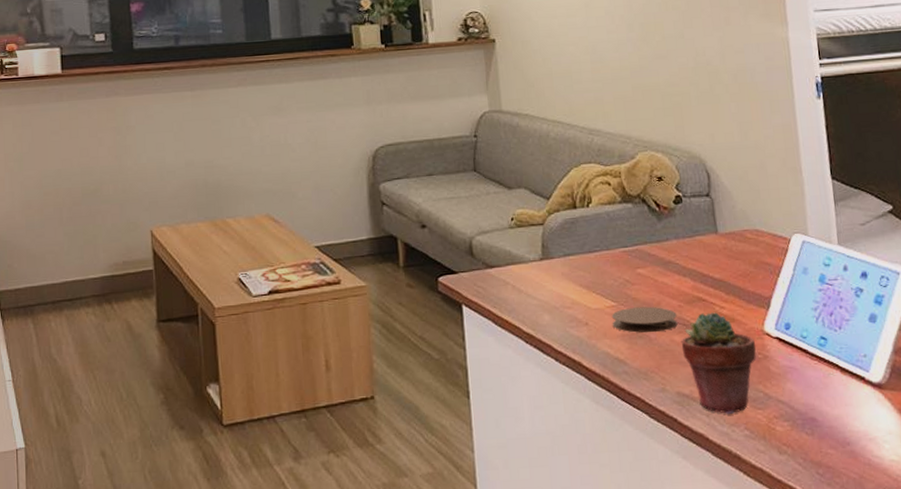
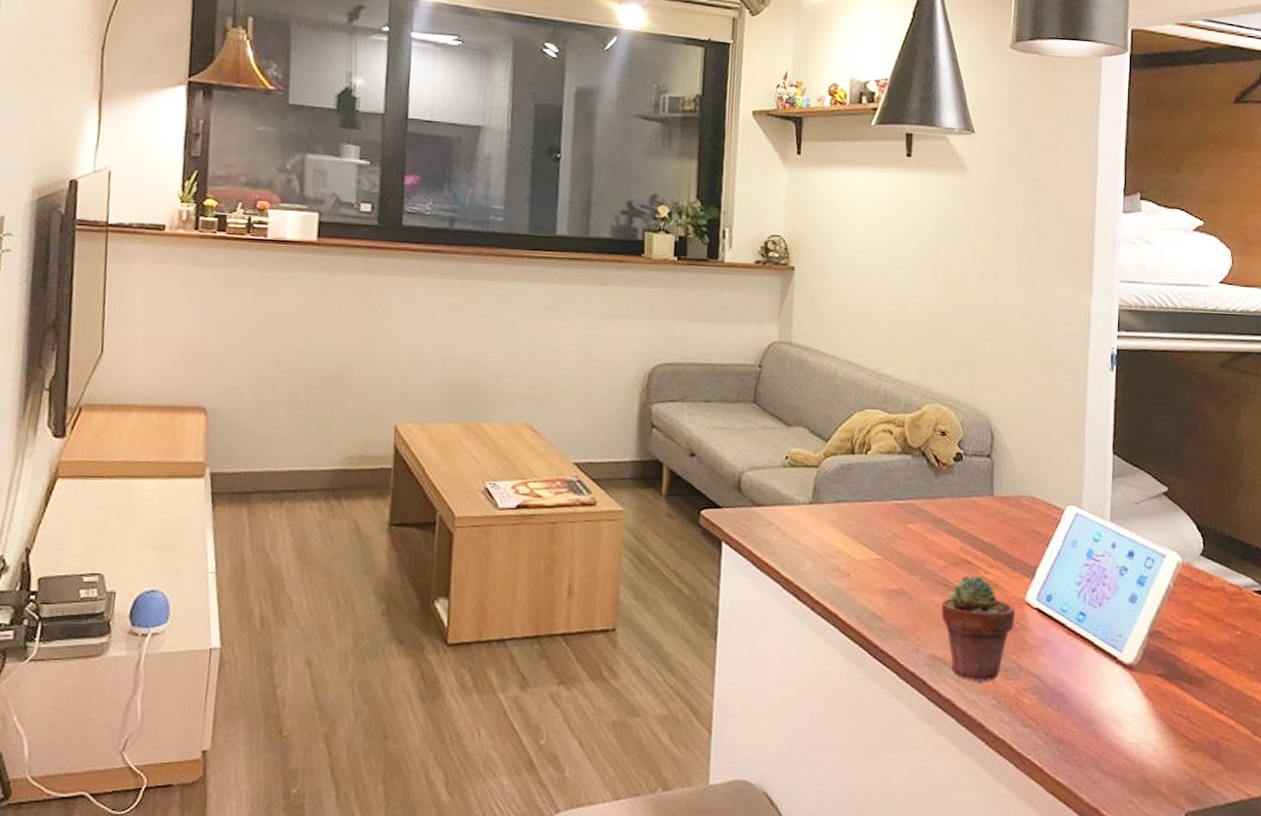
coaster: present [611,306,678,333] -> none [874,563,941,591]

